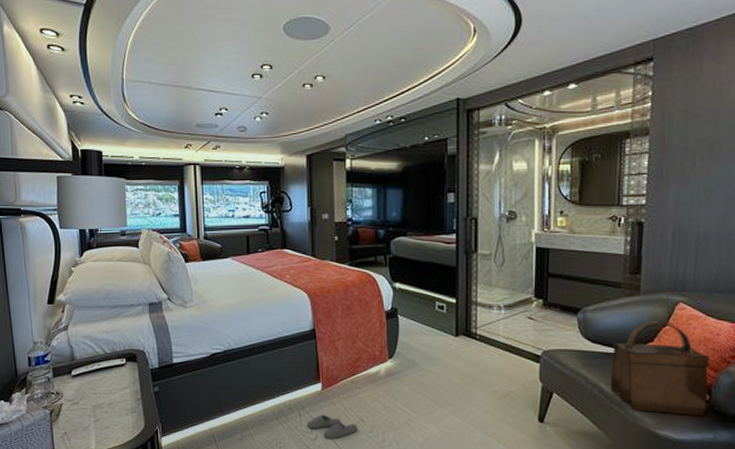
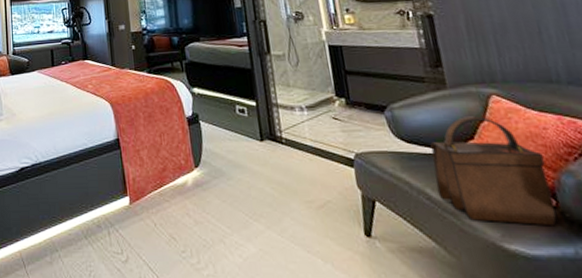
slippers: present [307,414,358,438] -> none [117,232,171,260]

